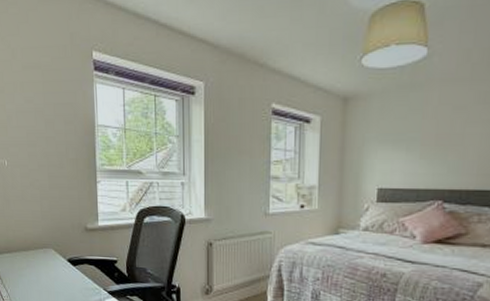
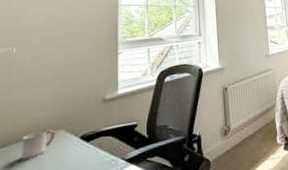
cup: none [22,245,47,268] -> present [21,129,55,160]

